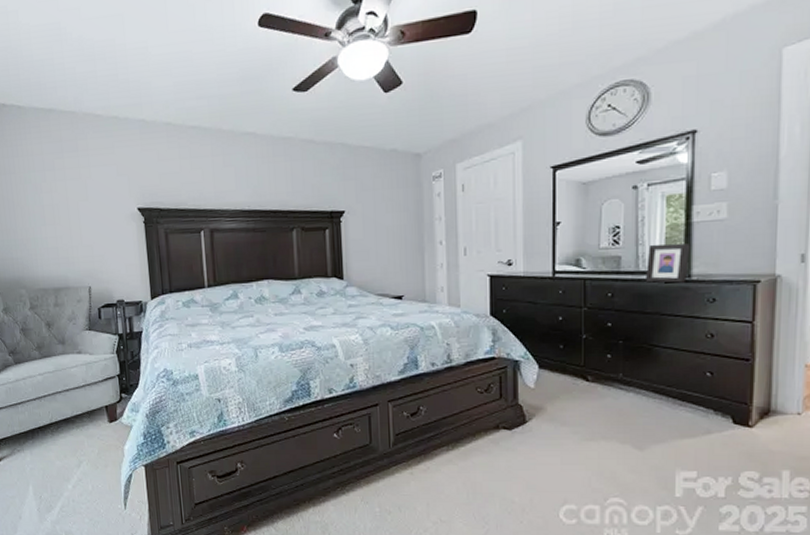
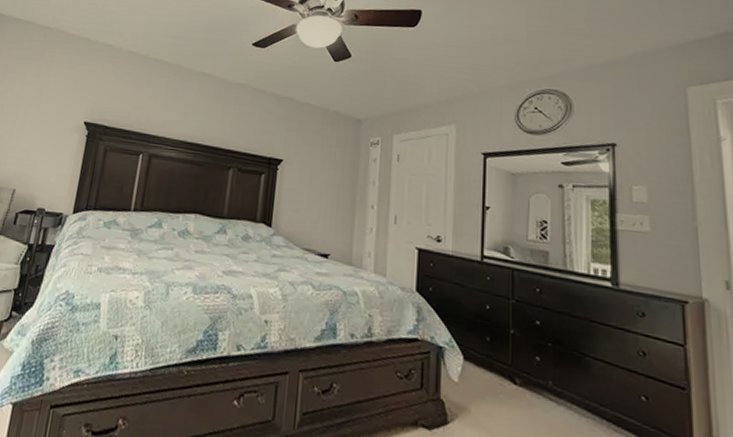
picture frame: present [644,243,691,284] -> none [572,244,617,291]

